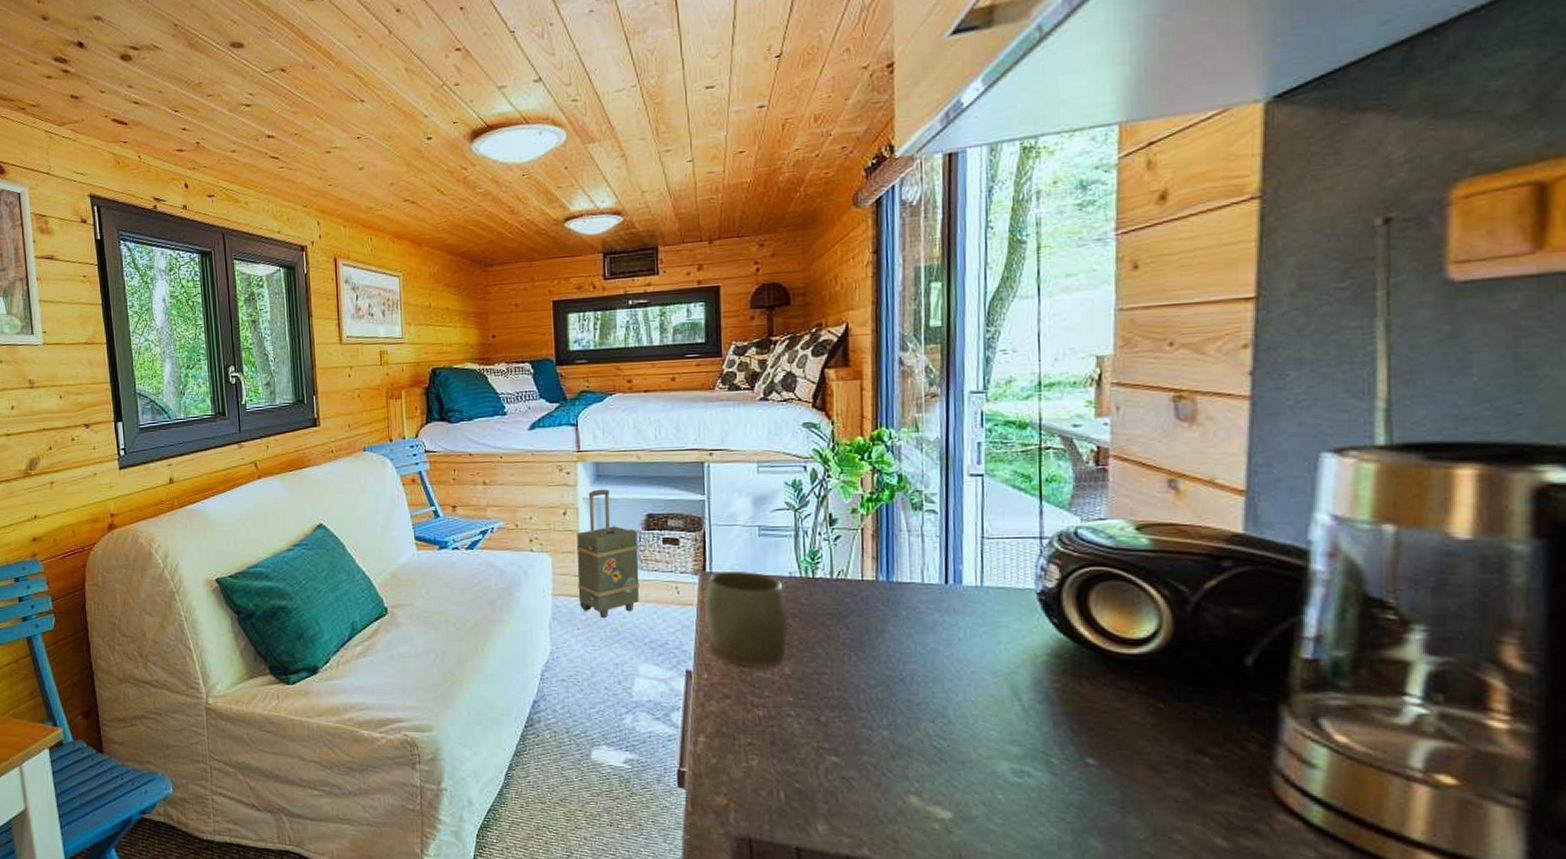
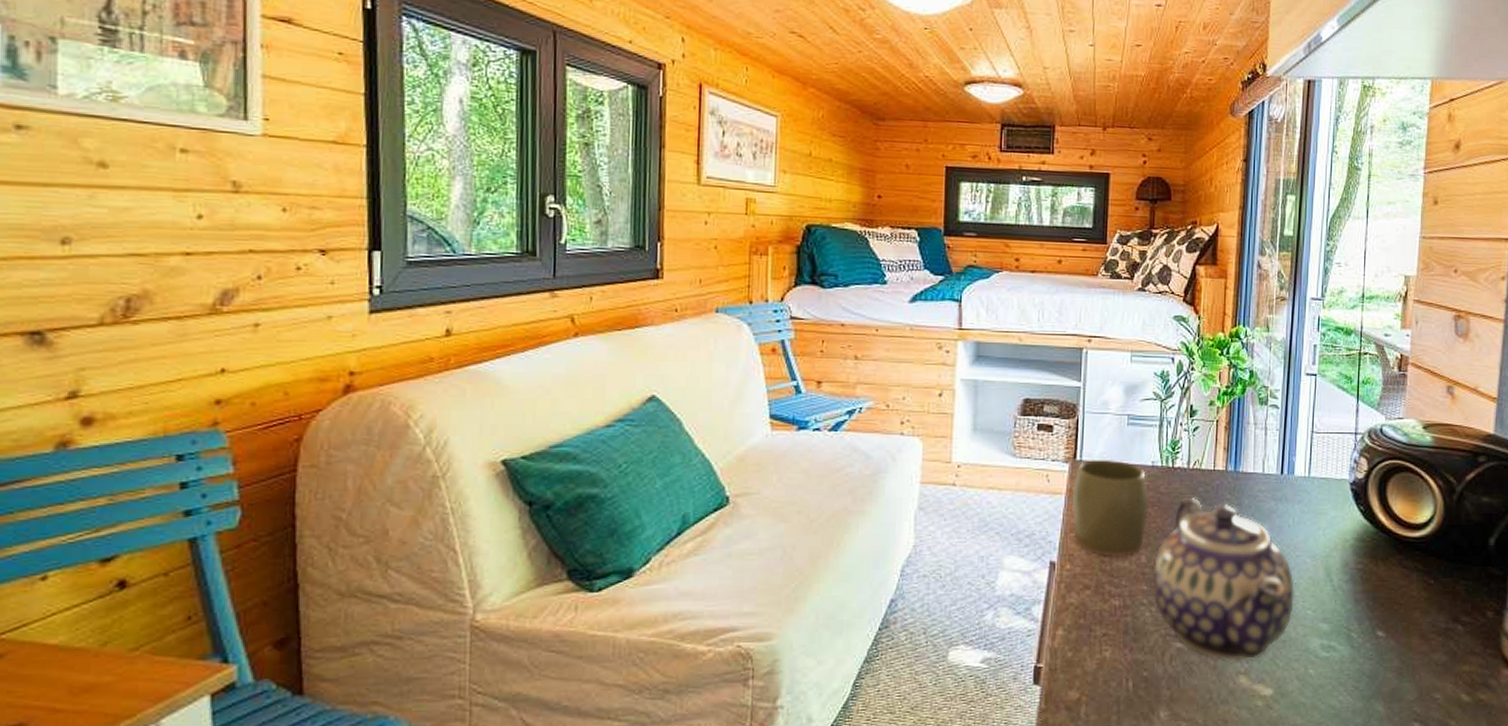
suitcase: present [576,489,640,618] -> none [948,370,1013,507]
teapot: none [798,608,973,779] -> present [1152,496,1294,660]

